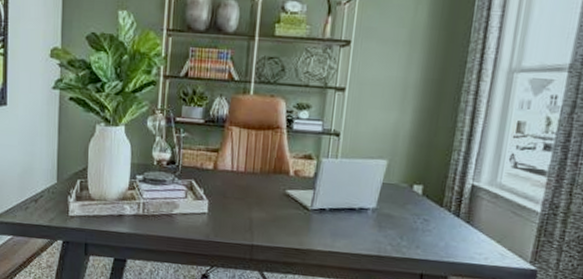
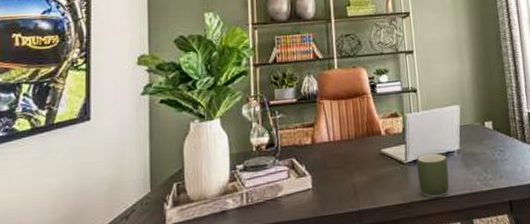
mug: none [320,204,360,251] -> present [416,153,450,197]

